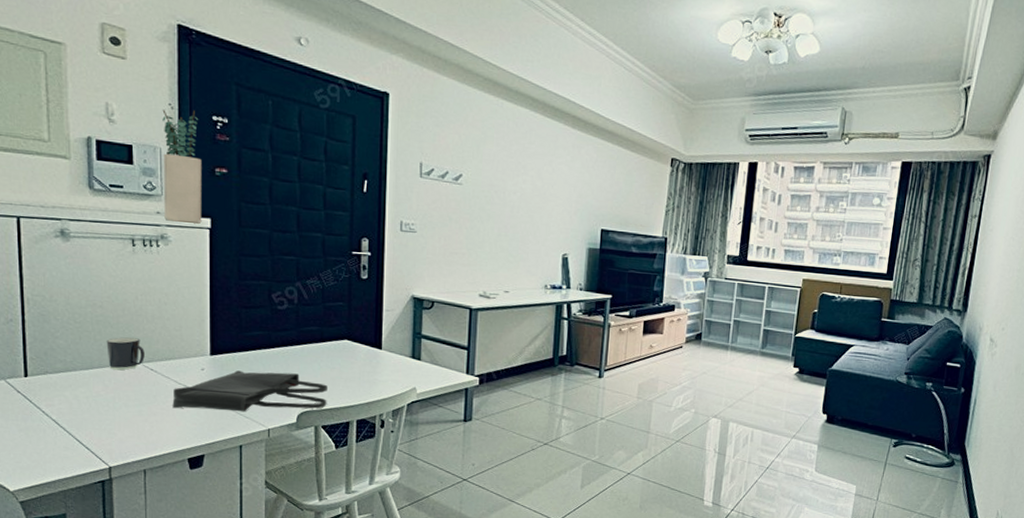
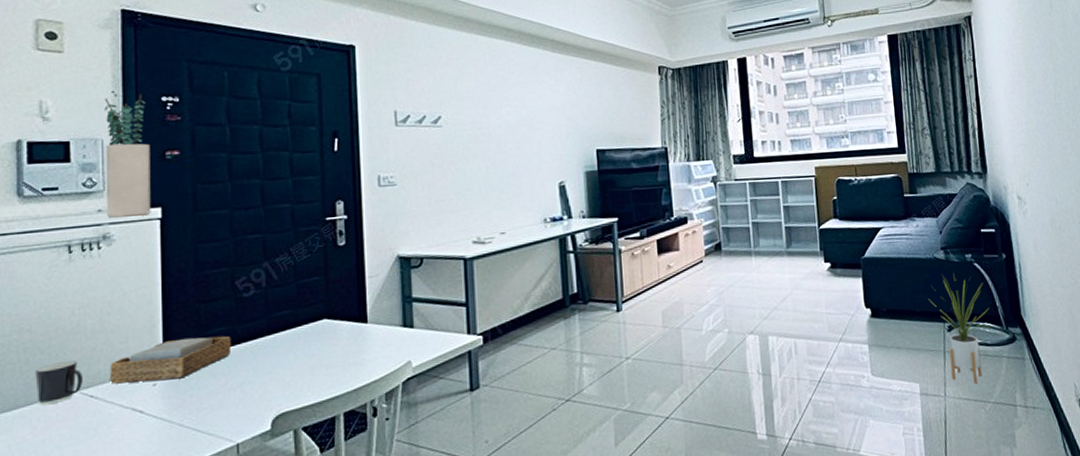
napkin holder: none [167,335,267,368] -> present [110,336,232,384]
tote bag: present [172,370,327,412] -> none [117,369,307,440]
house plant: none [881,398,937,495] -> present [927,274,993,384]

